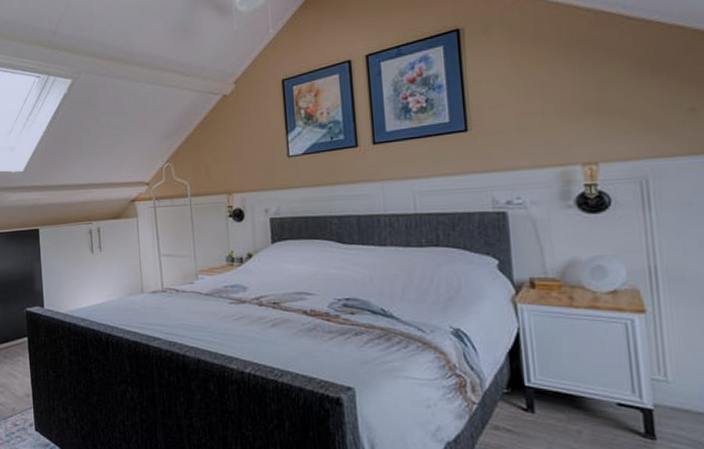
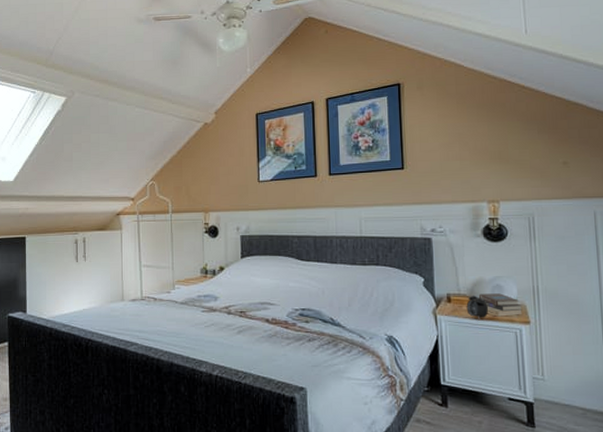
alarm clock: none [556,275,588,308] -> present [466,292,489,319]
books: none [572,276,635,305] -> present [478,293,522,317]

